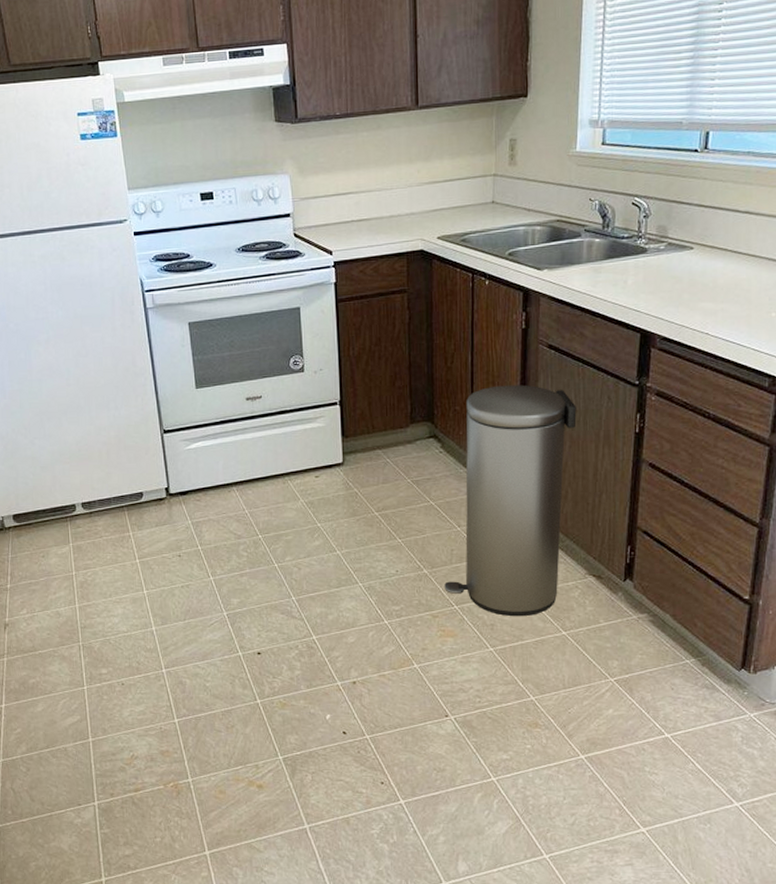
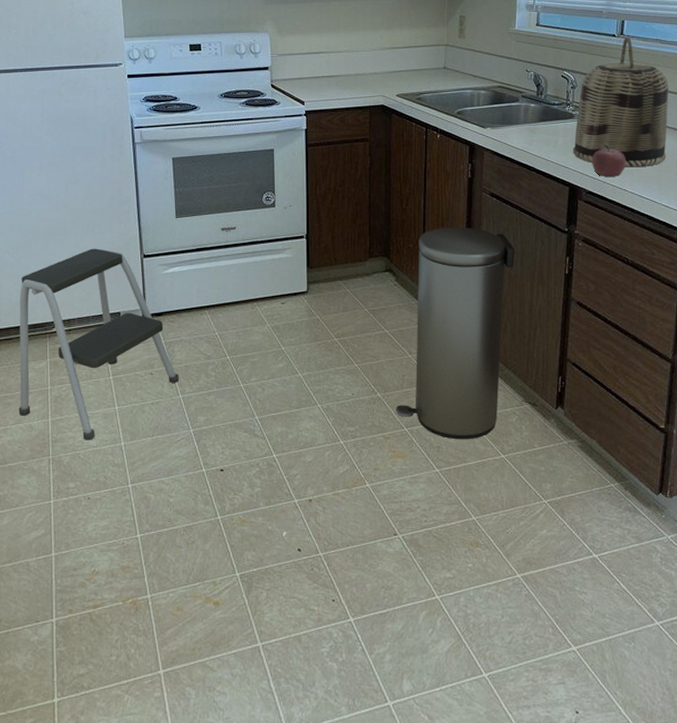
step stool: none [36,425,209,626] -> present [18,248,179,440]
basket: none [645,151,762,307] -> present [573,36,669,167]
fruit: none [668,282,709,319] -> present [592,144,627,176]

